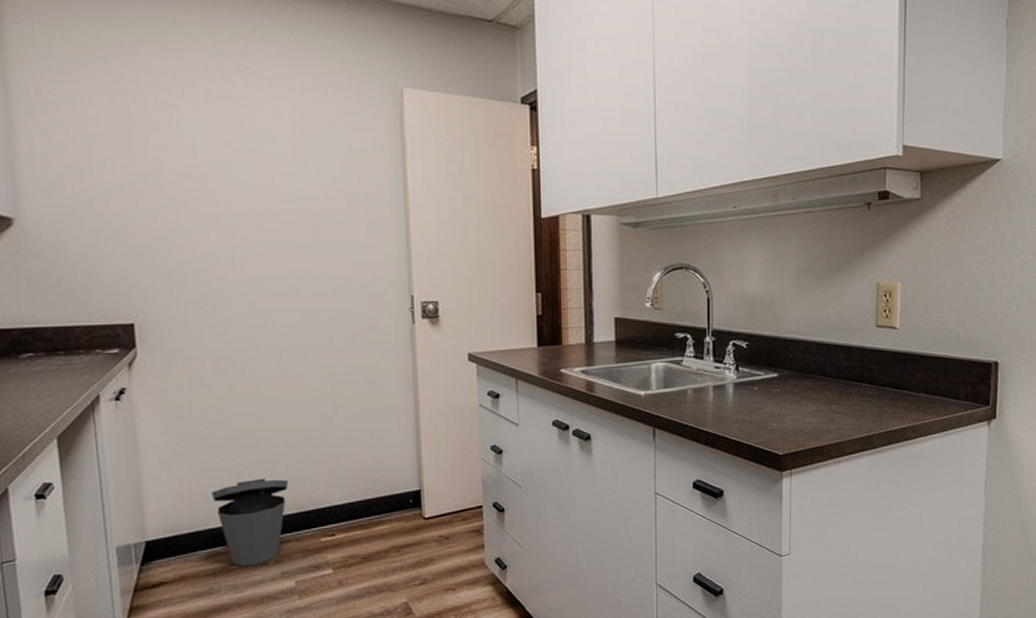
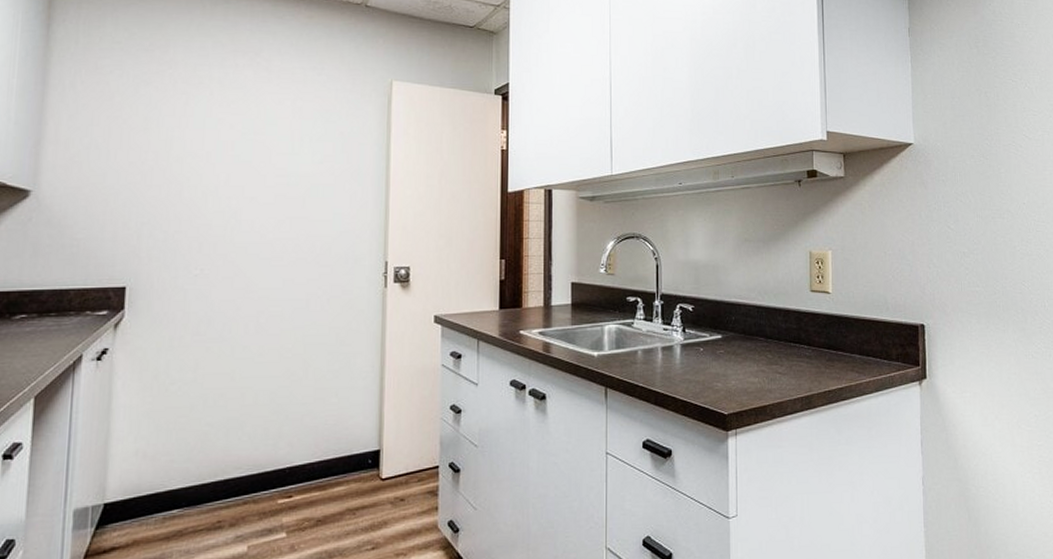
trash can: present [211,478,288,566] -> none [176,437,252,530]

